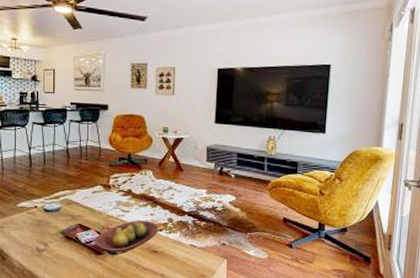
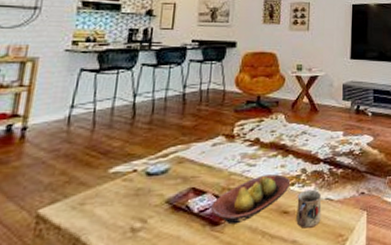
mug: none [164,236,186,266] -> present [296,189,322,228]

